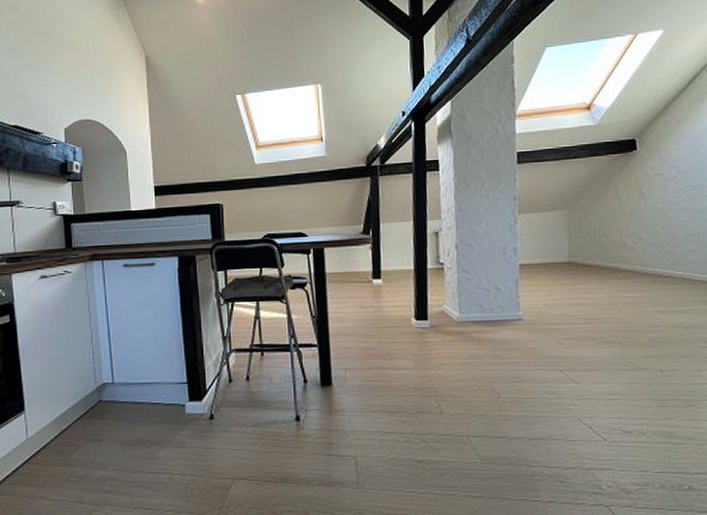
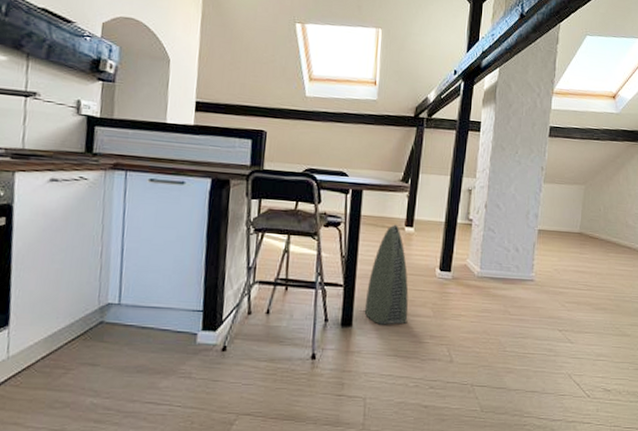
air purifier: none [342,278,389,381] -> present [364,224,409,325]

